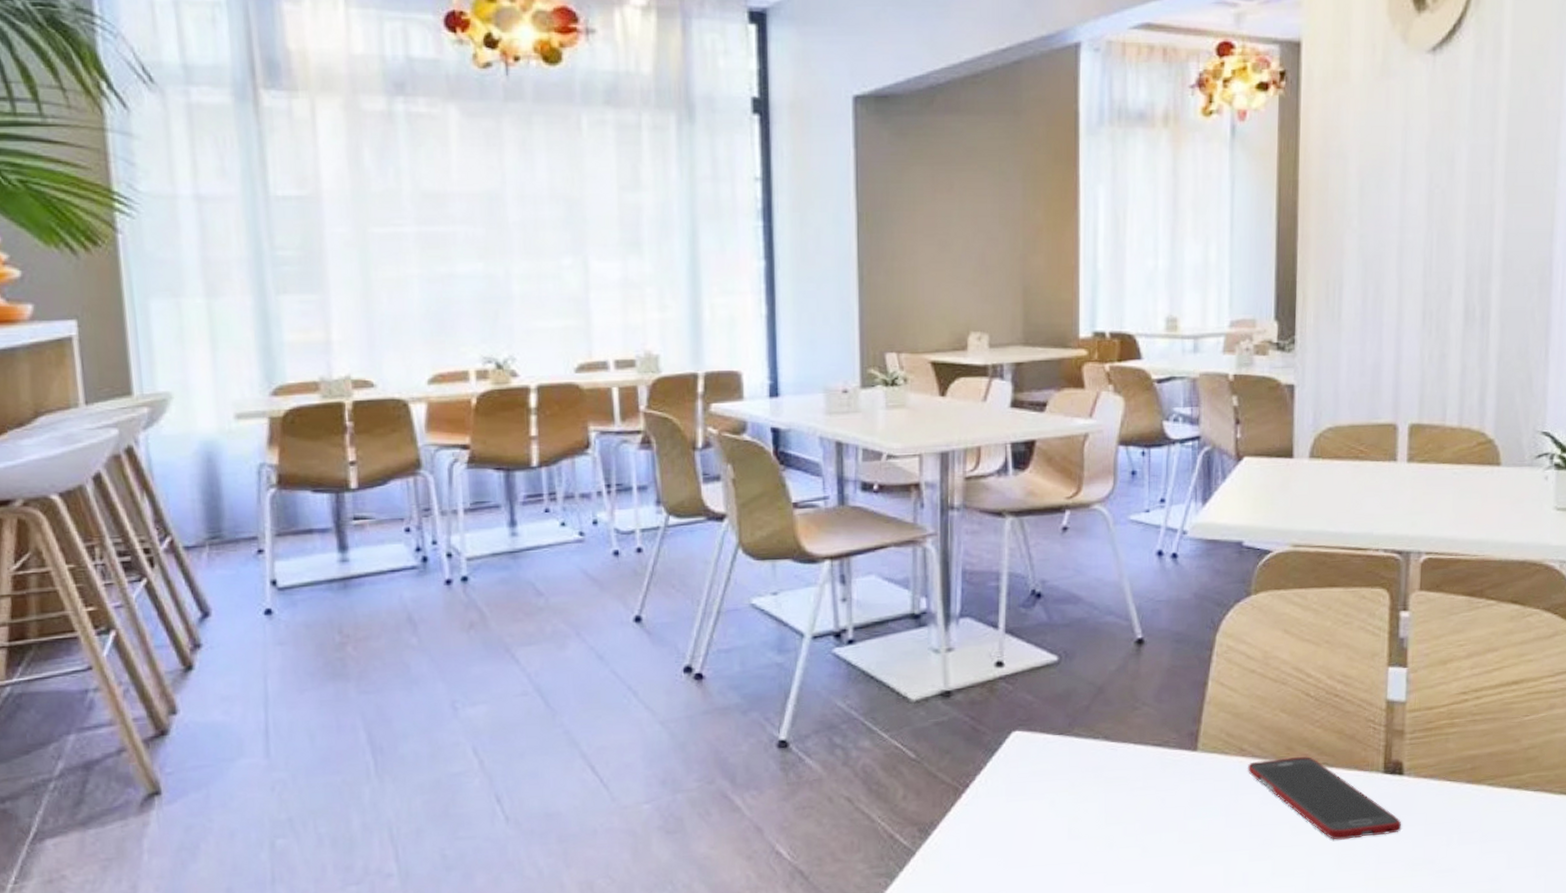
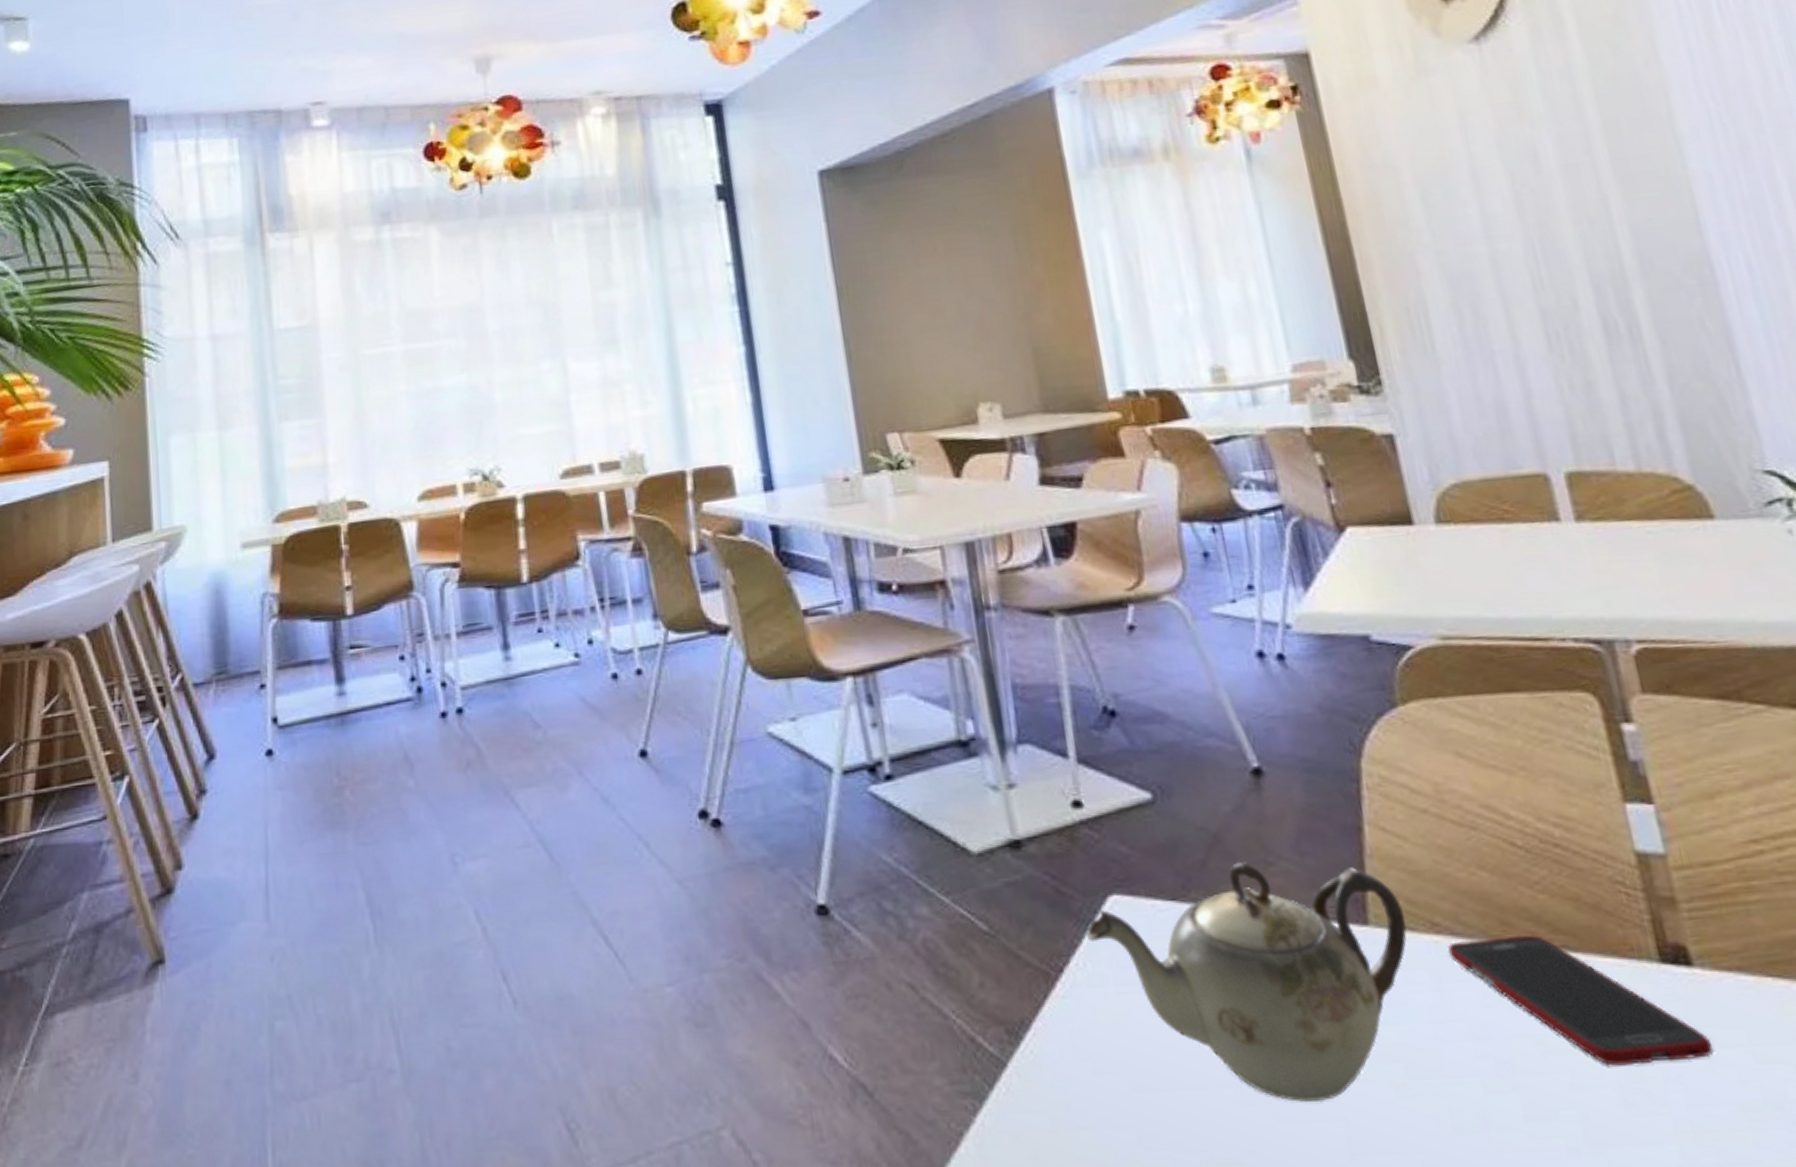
teapot: none [991,707,1224,871] -> present [1086,862,1407,1102]

